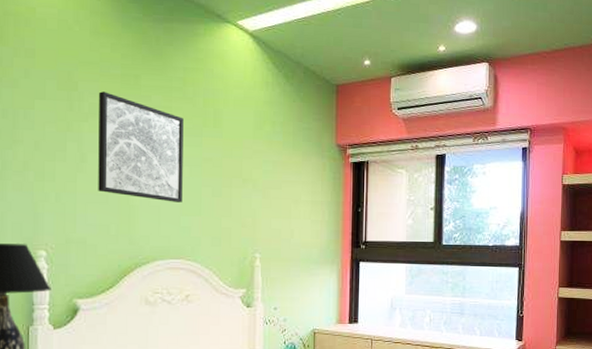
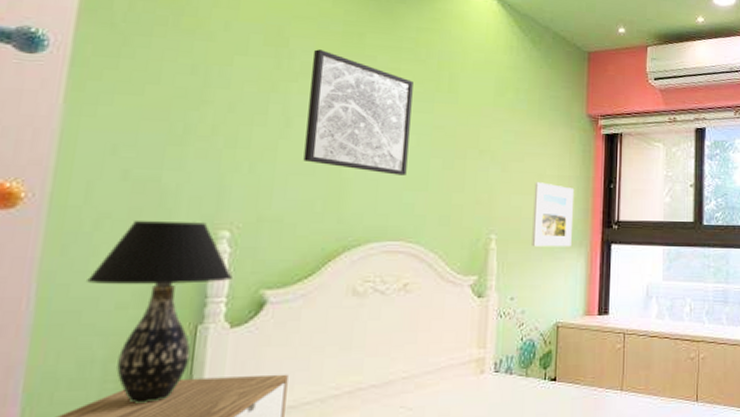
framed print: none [290,207,327,265] -> present [532,182,575,247]

